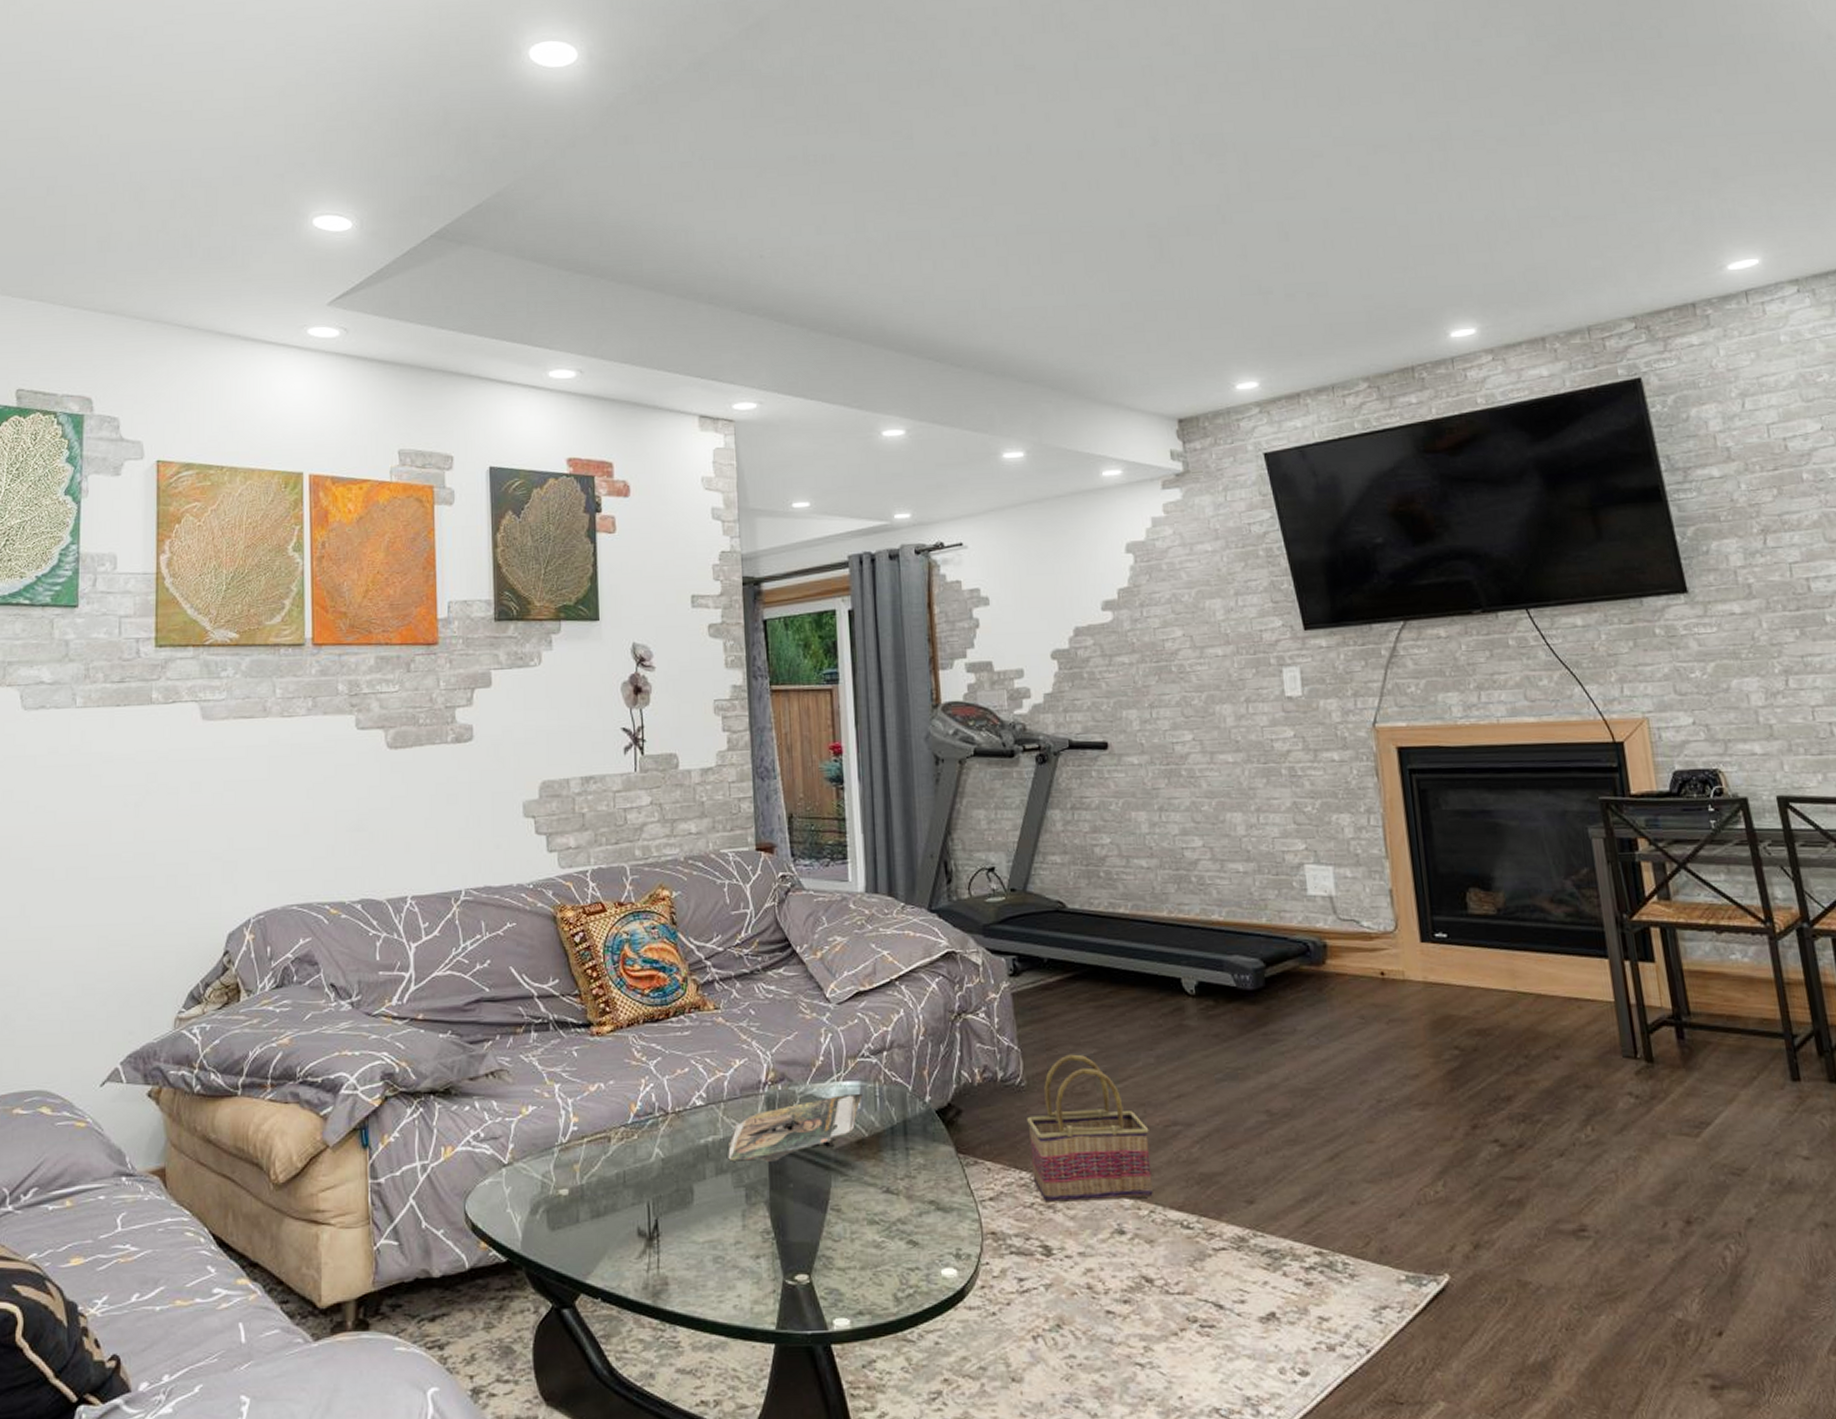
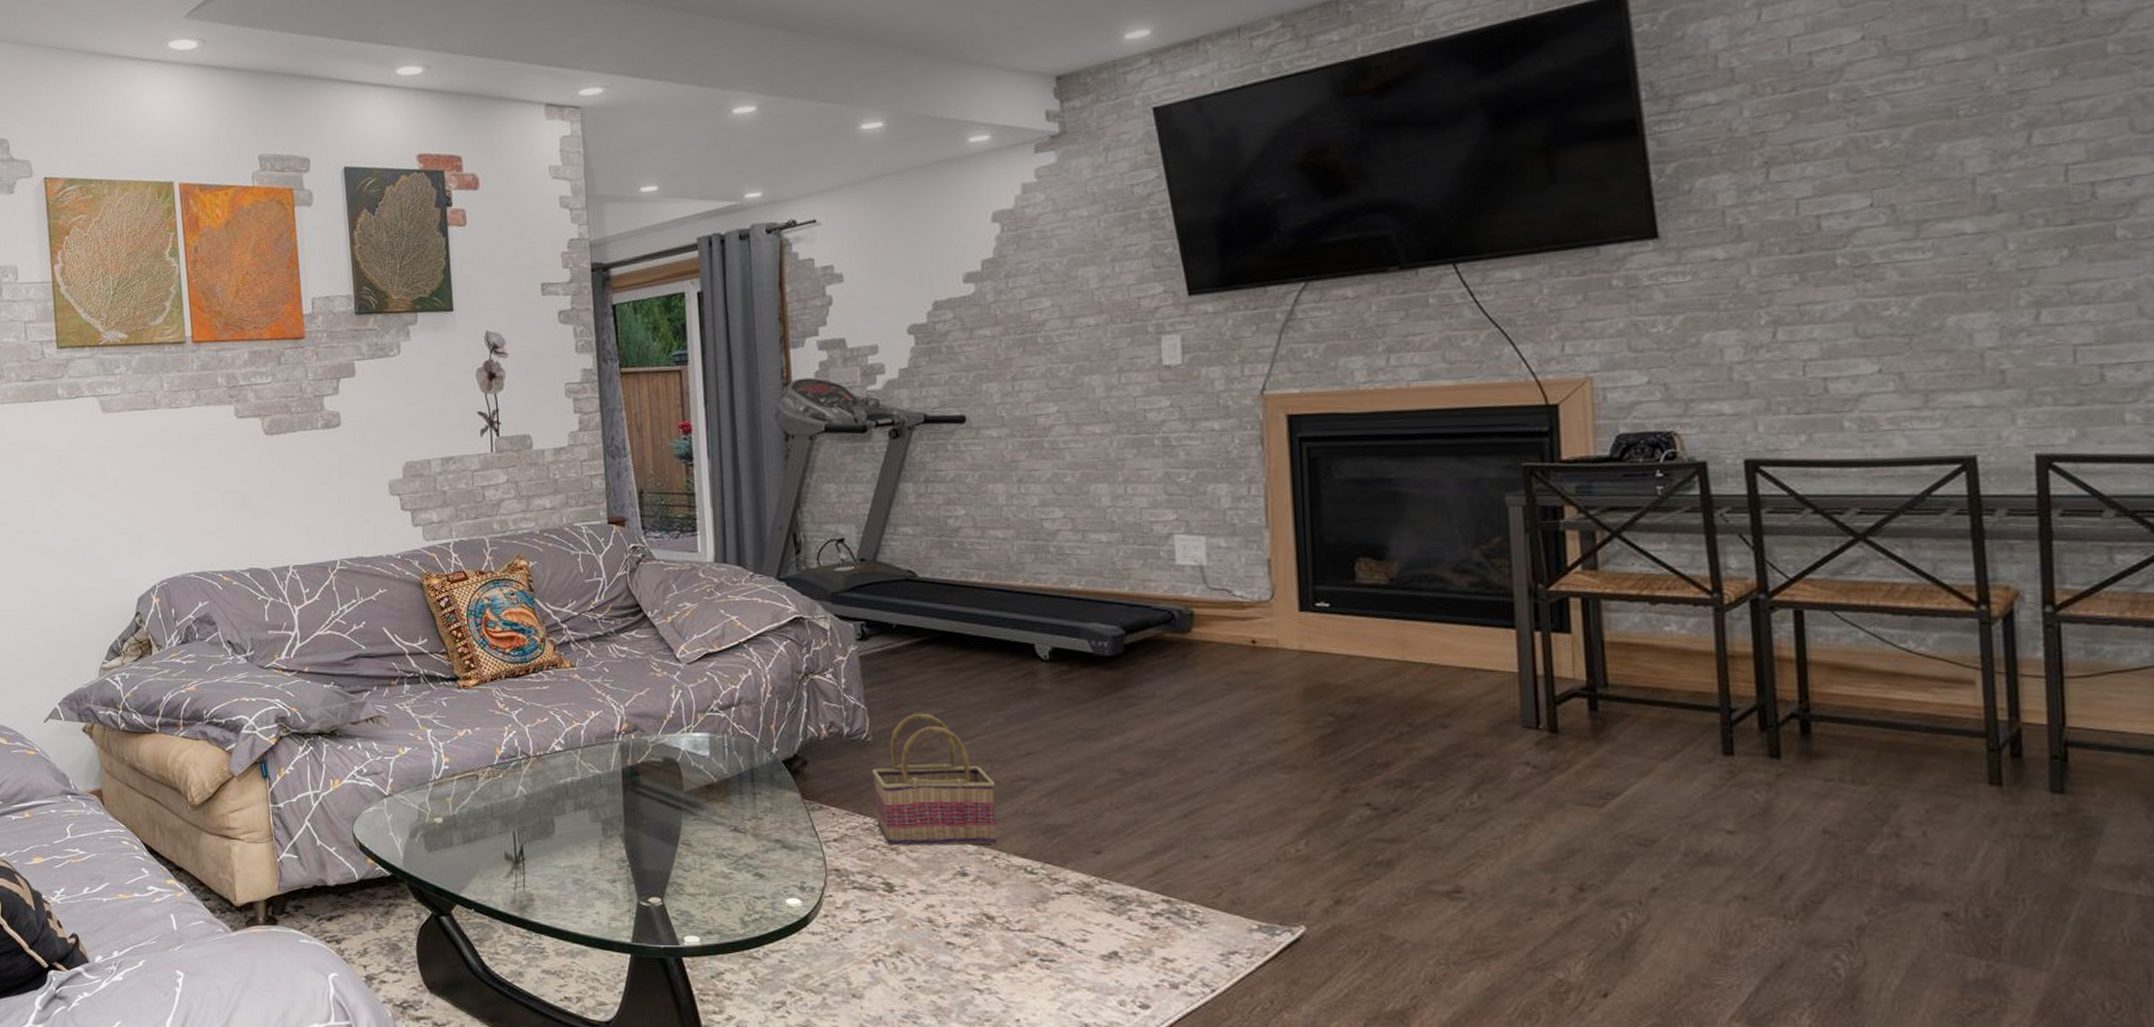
magazine: present [727,1093,863,1162] -> none [585,743,712,801]

